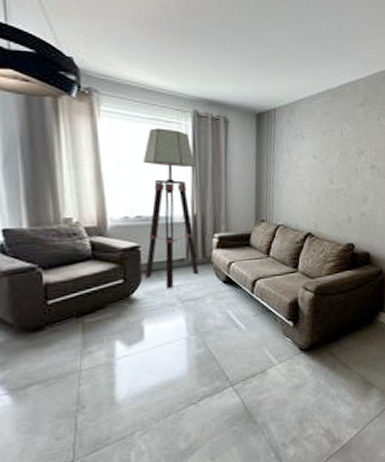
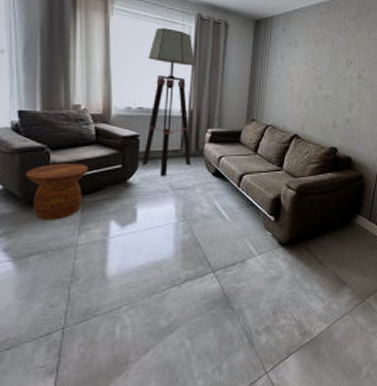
side table: none [16,282,86,347] -> present [25,162,88,221]

